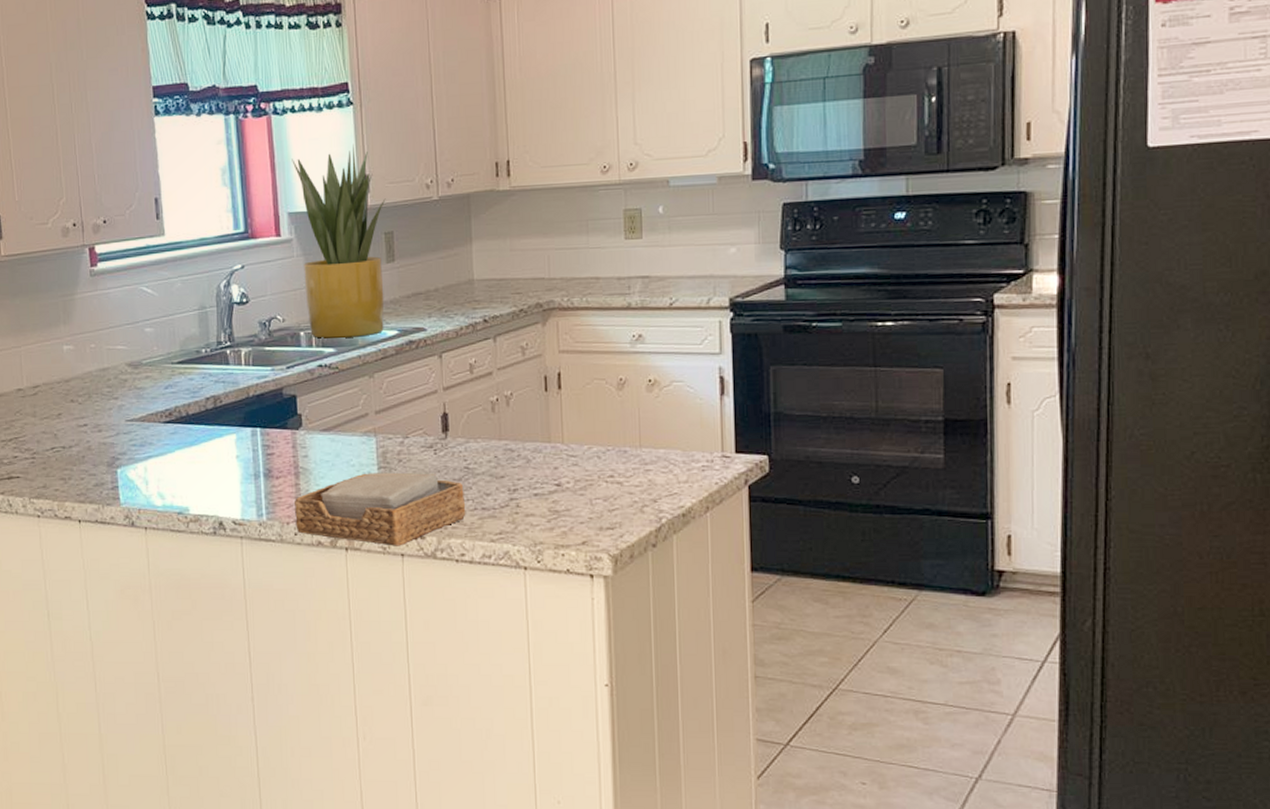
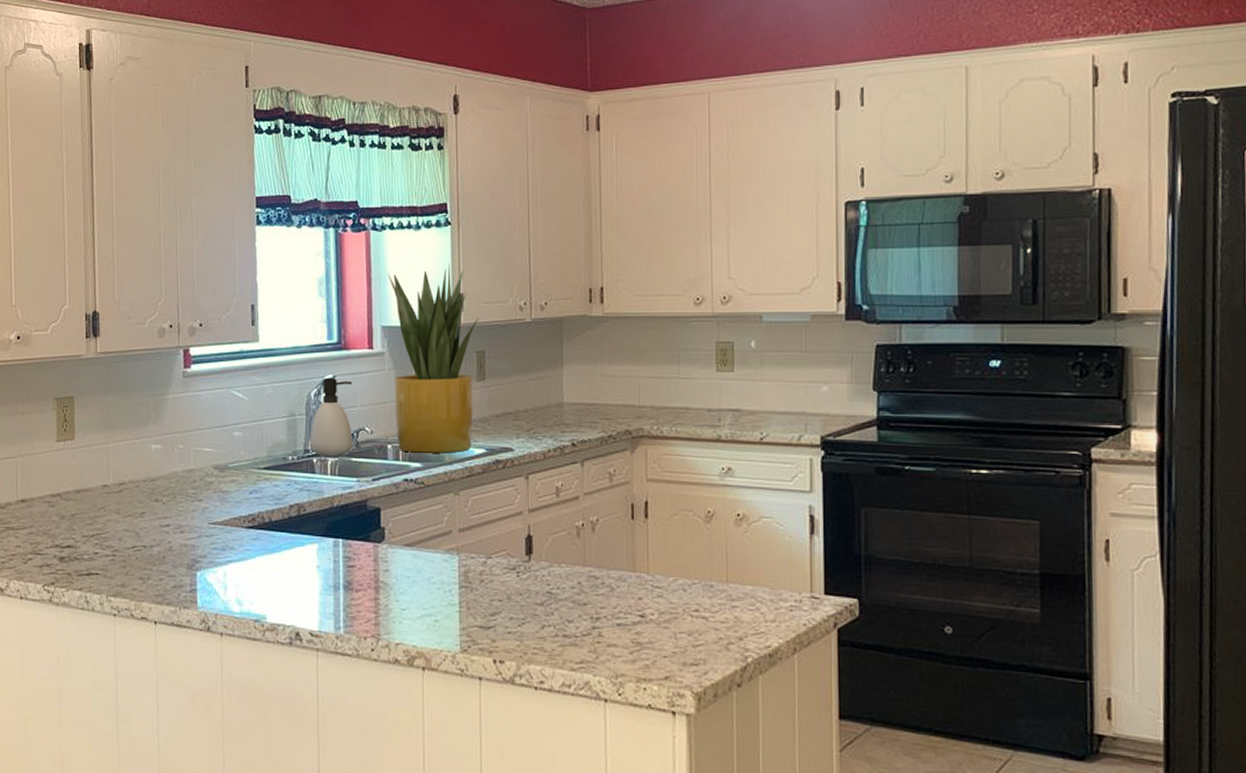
soap dispenser: none [221,267,266,349] -> present [309,377,353,458]
napkin holder: present [295,472,466,546] -> none [373,591,547,669]

